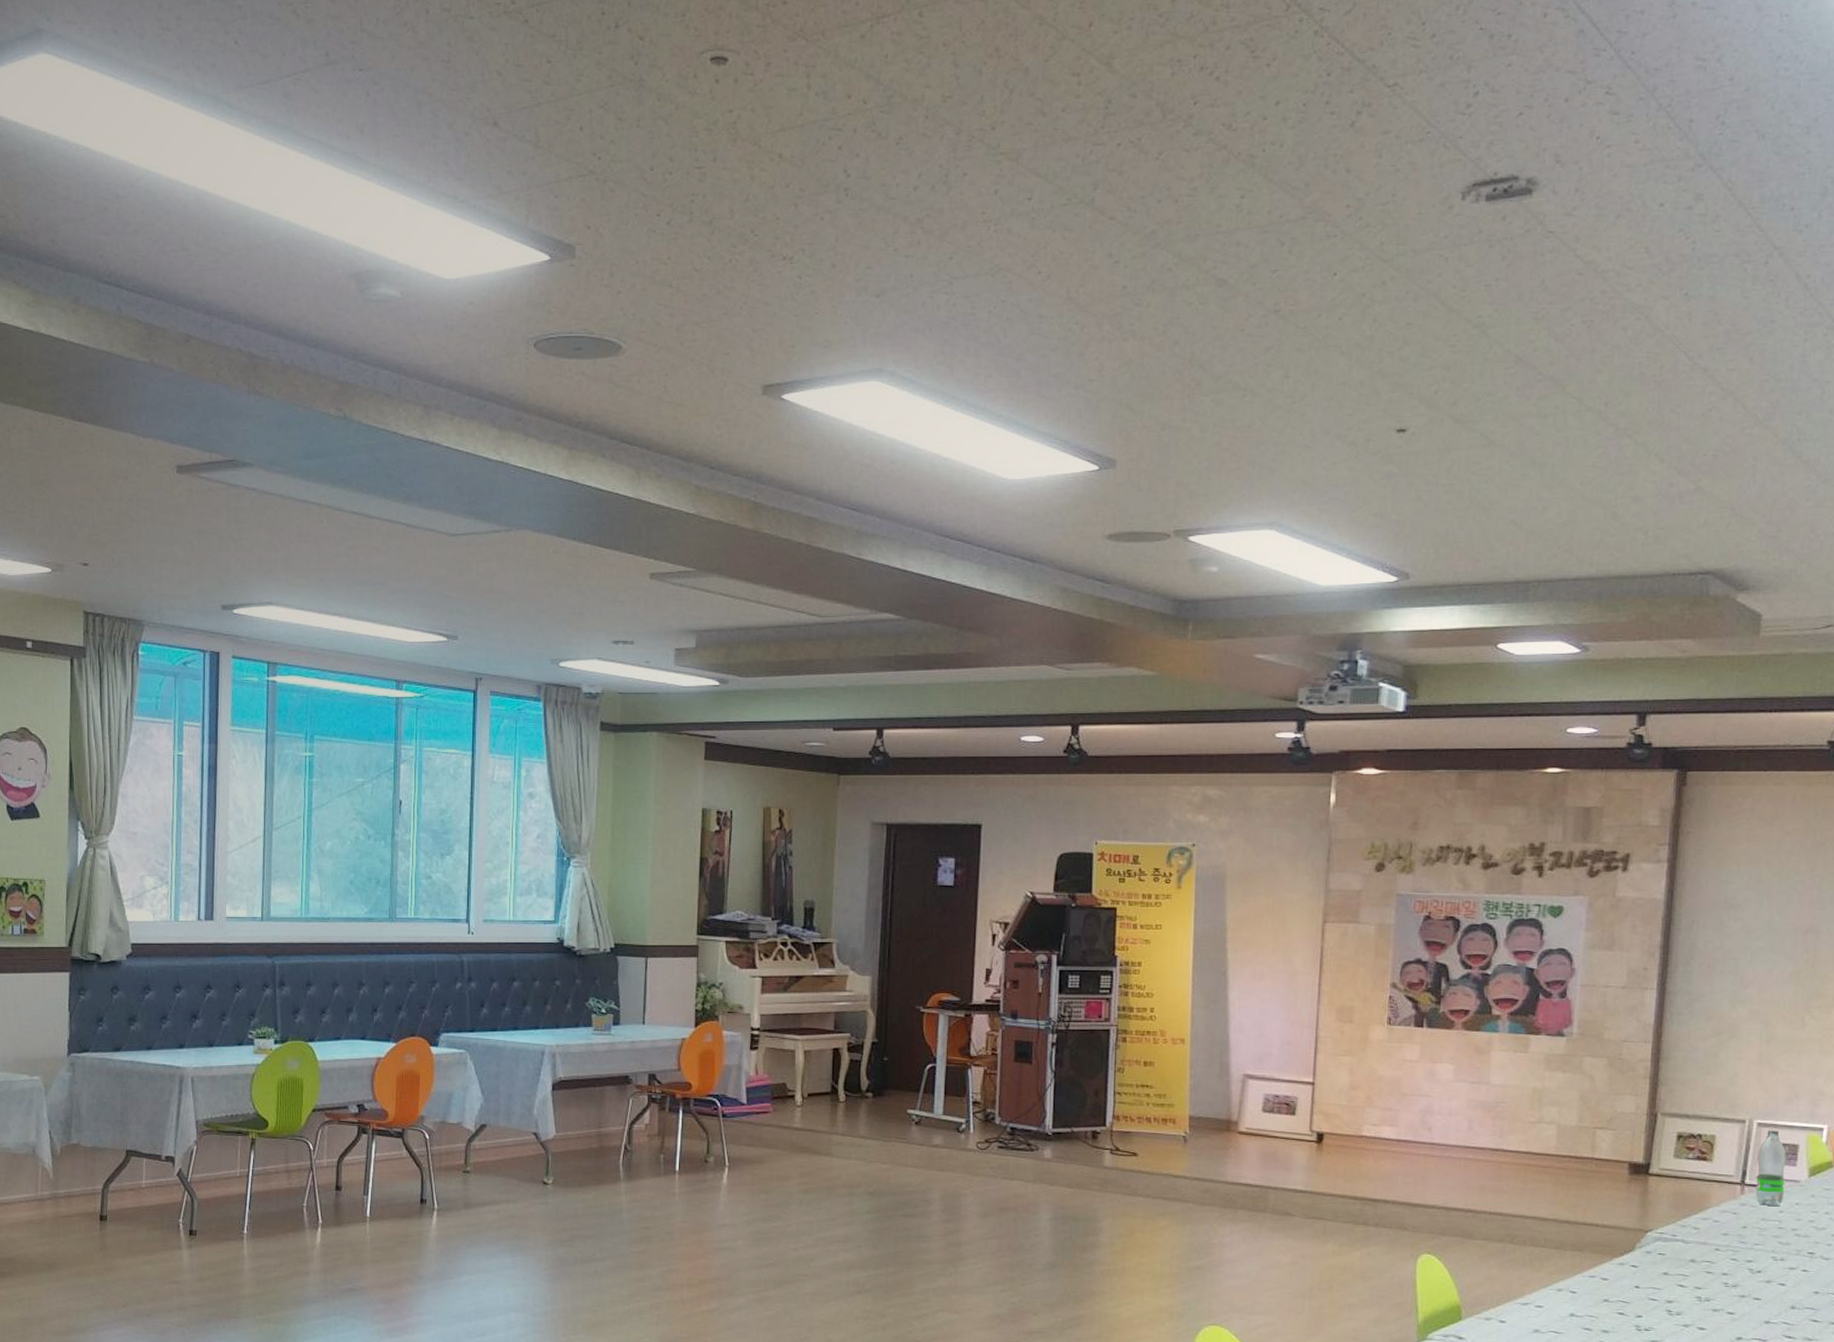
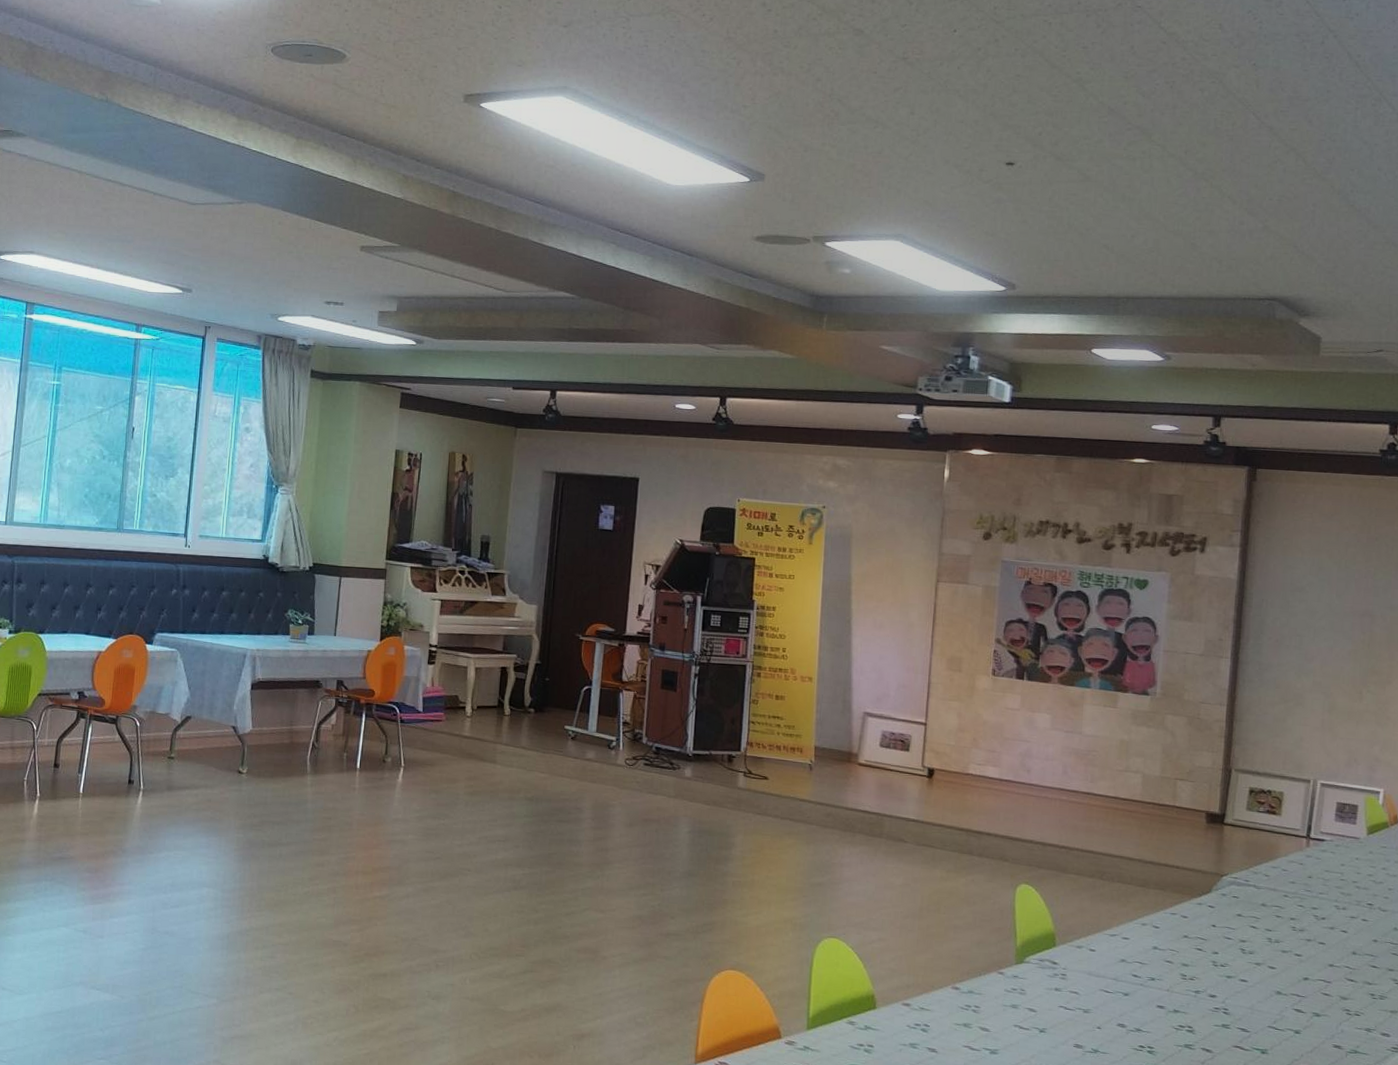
bottle: present [1755,1130,1786,1205] -> none [1319,790,1347,859]

